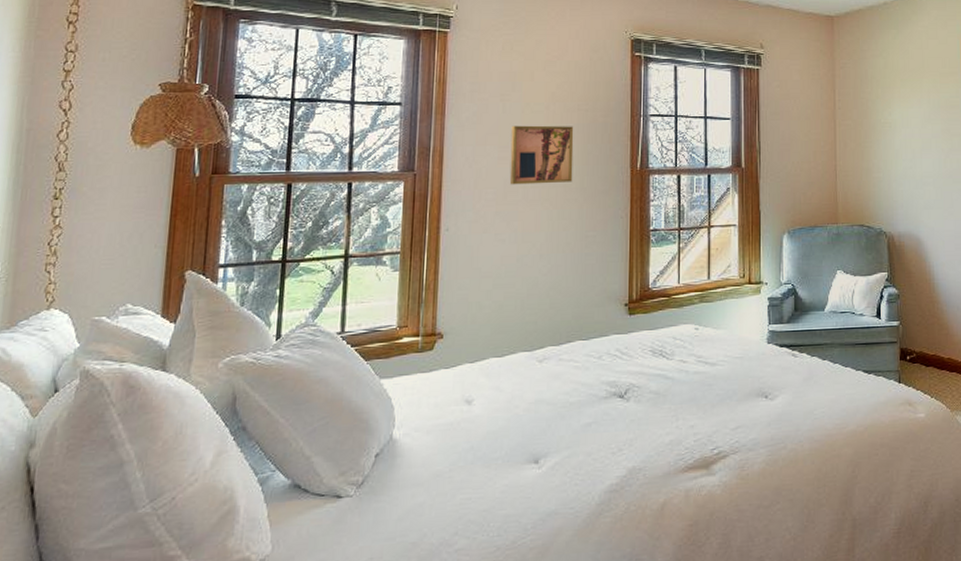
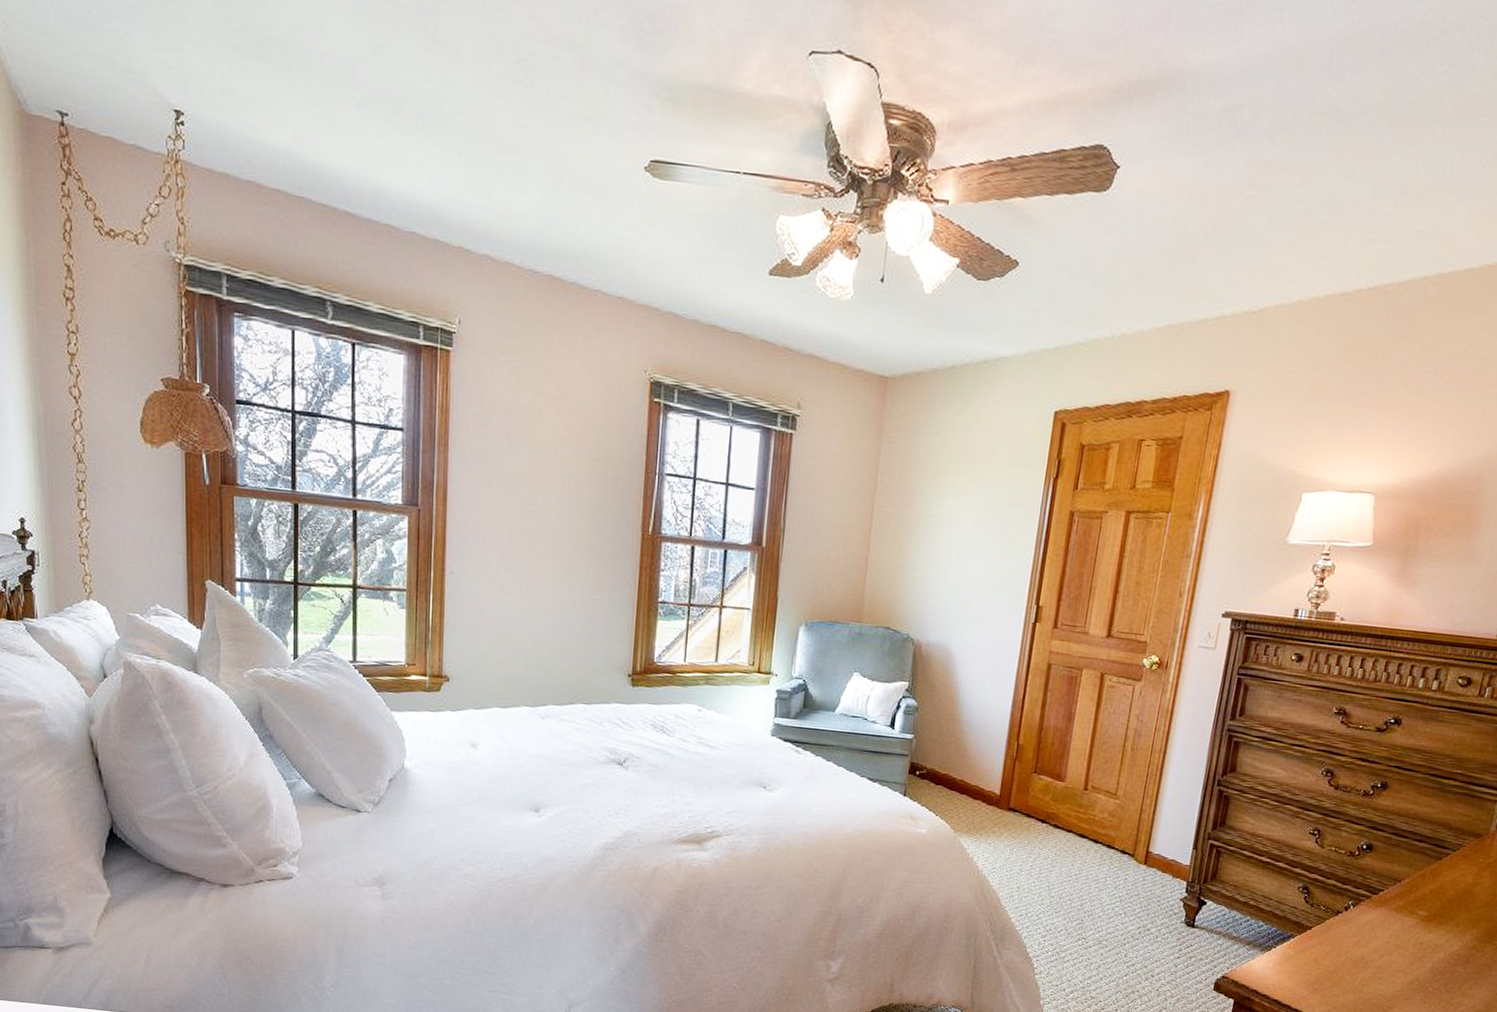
wall art: present [509,125,574,185] -> none [514,468,583,539]

